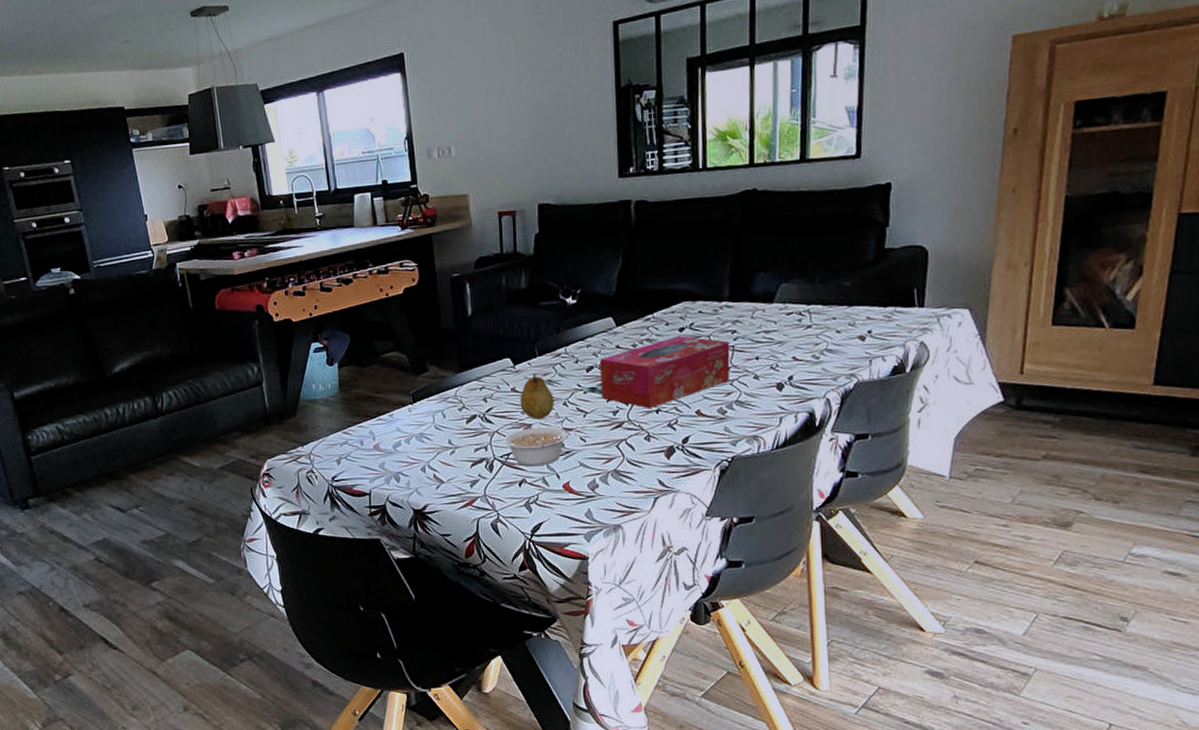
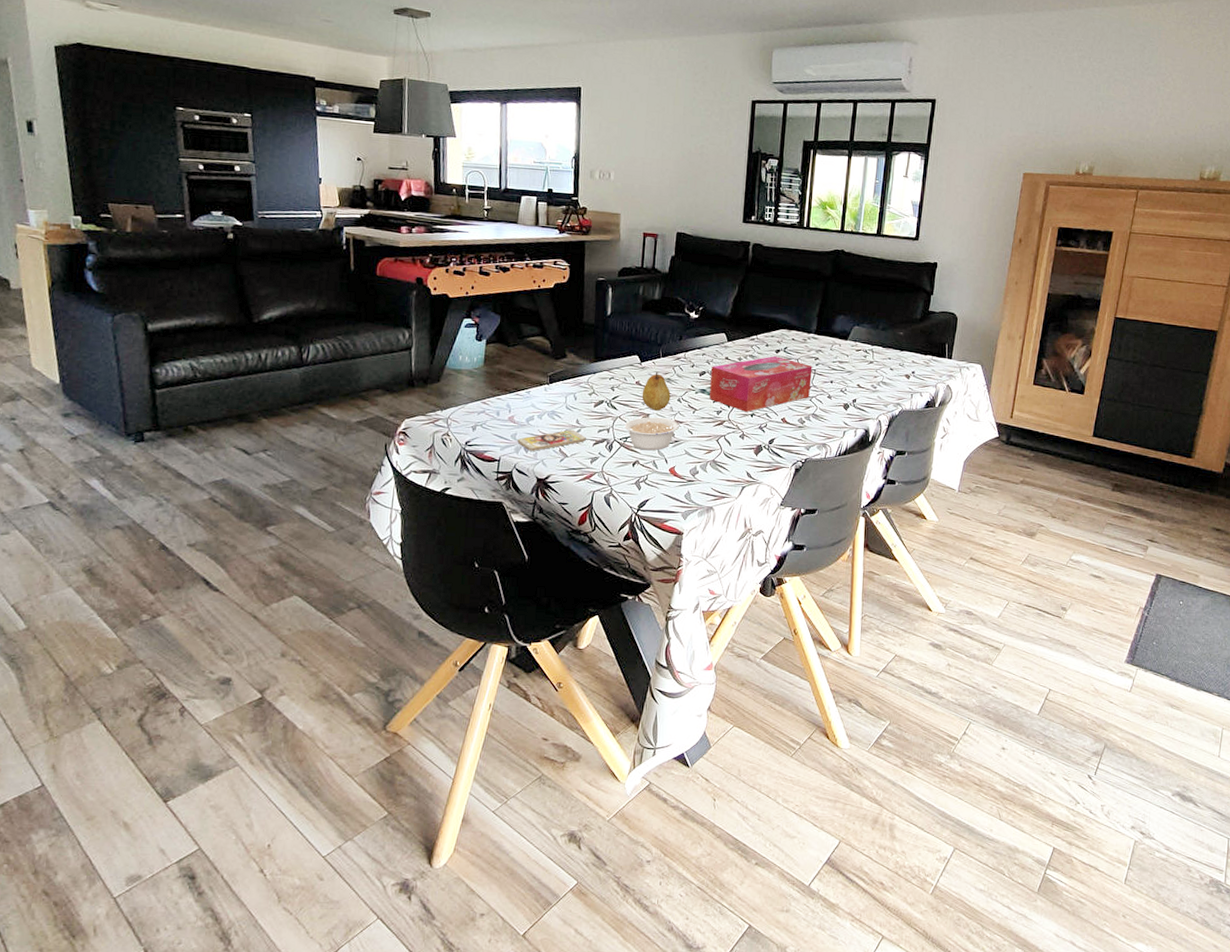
smartphone: none [386,452,462,480] -> present [517,429,586,451]

